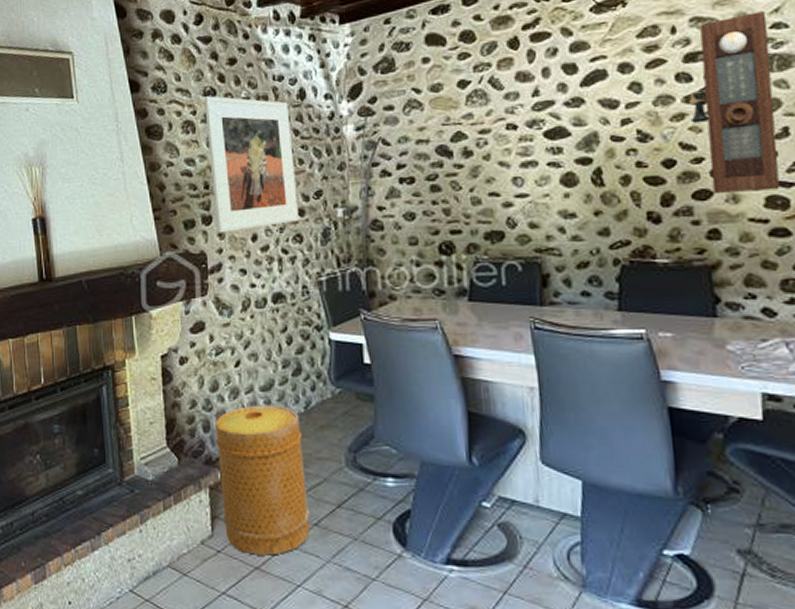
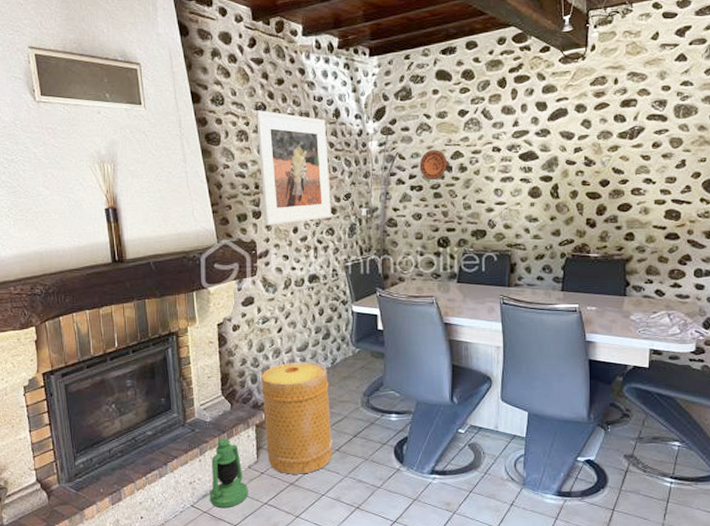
lantern: none [152,503,201,596] -> present [209,438,248,507]
decorative plate: none [409,131,447,170] -> present [419,150,447,180]
pendulum clock: present [688,11,780,193] -> none [621,72,679,206]

